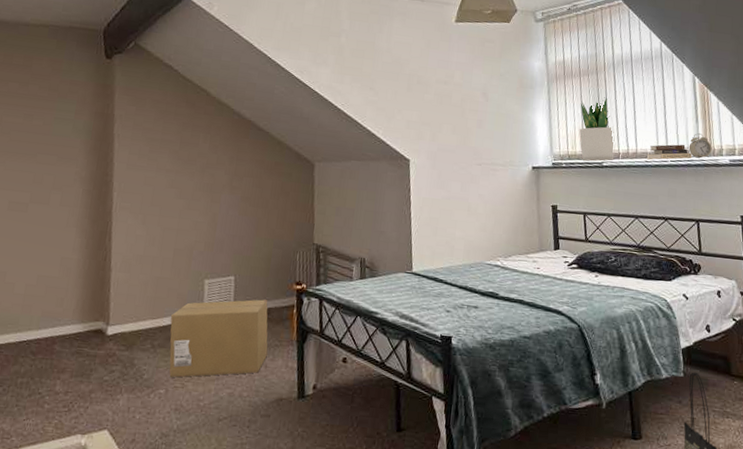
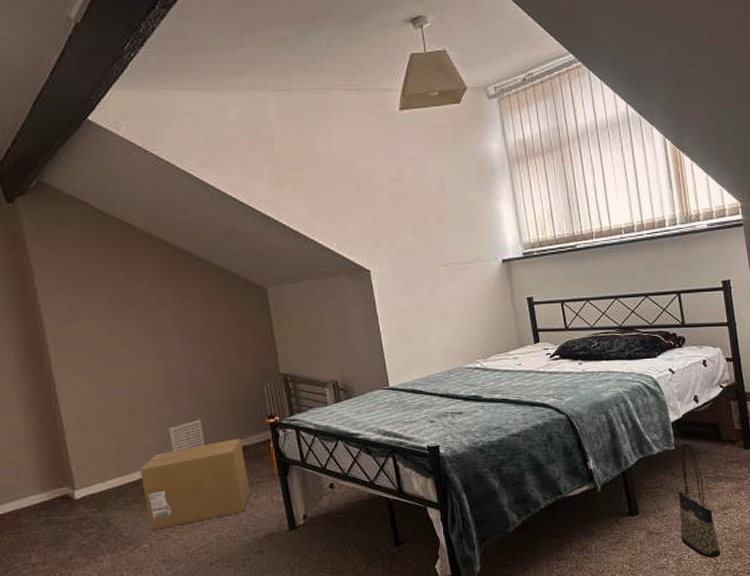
planter: present [579,97,615,162] -> none [546,174,588,247]
books: present [646,144,693,160] -> none [621,214,669,236]
alarm clock: present [688,133,712,159] -> none [664,200,689,227]

